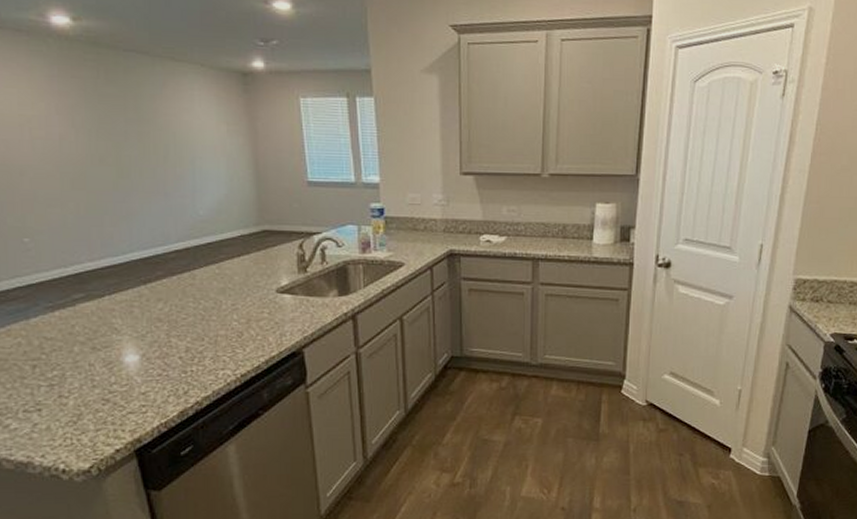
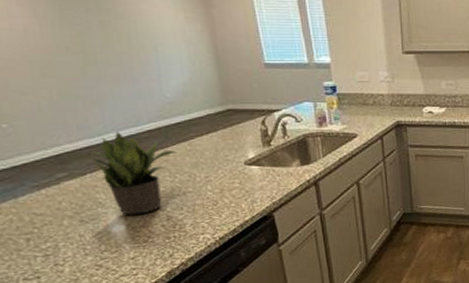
potted plant: none [106,249,205,344] -> present [85,130,178,215]

